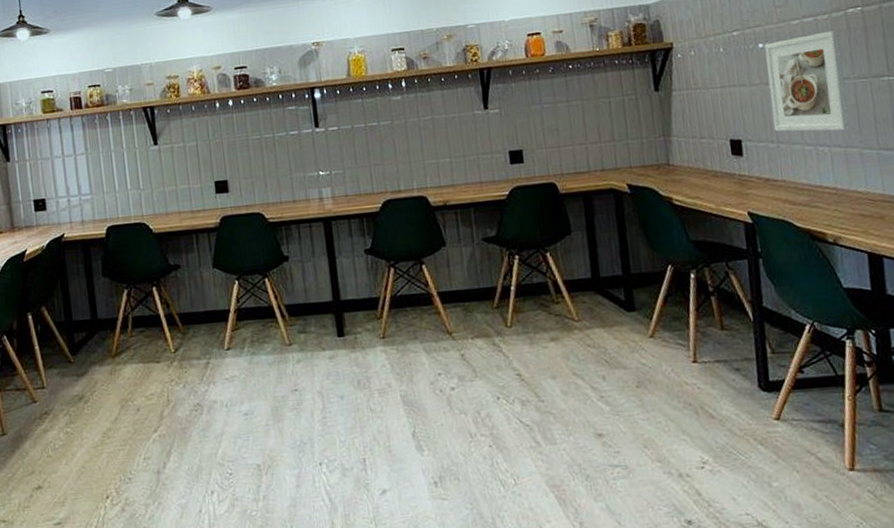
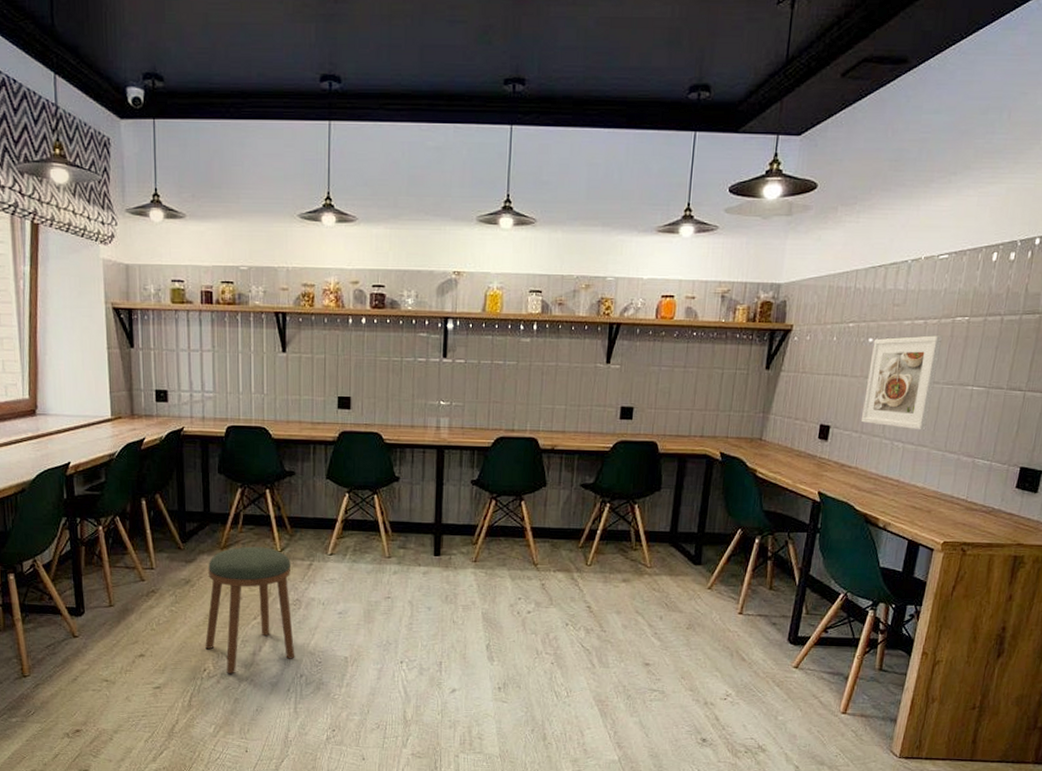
stool: none [101,349,203,499] -> present [205,546,295,674]

